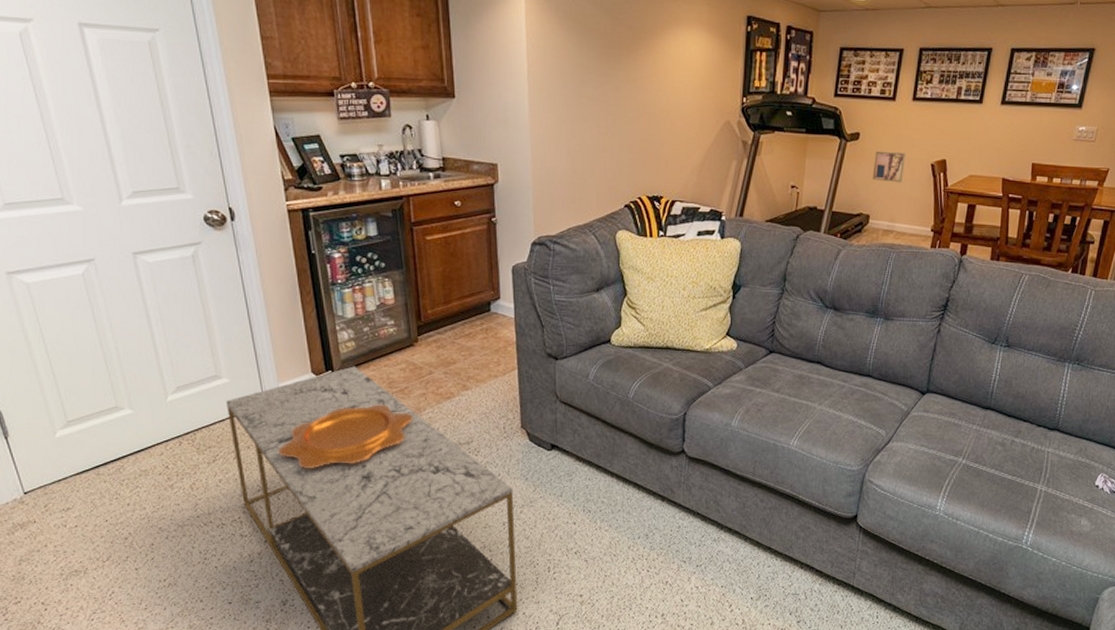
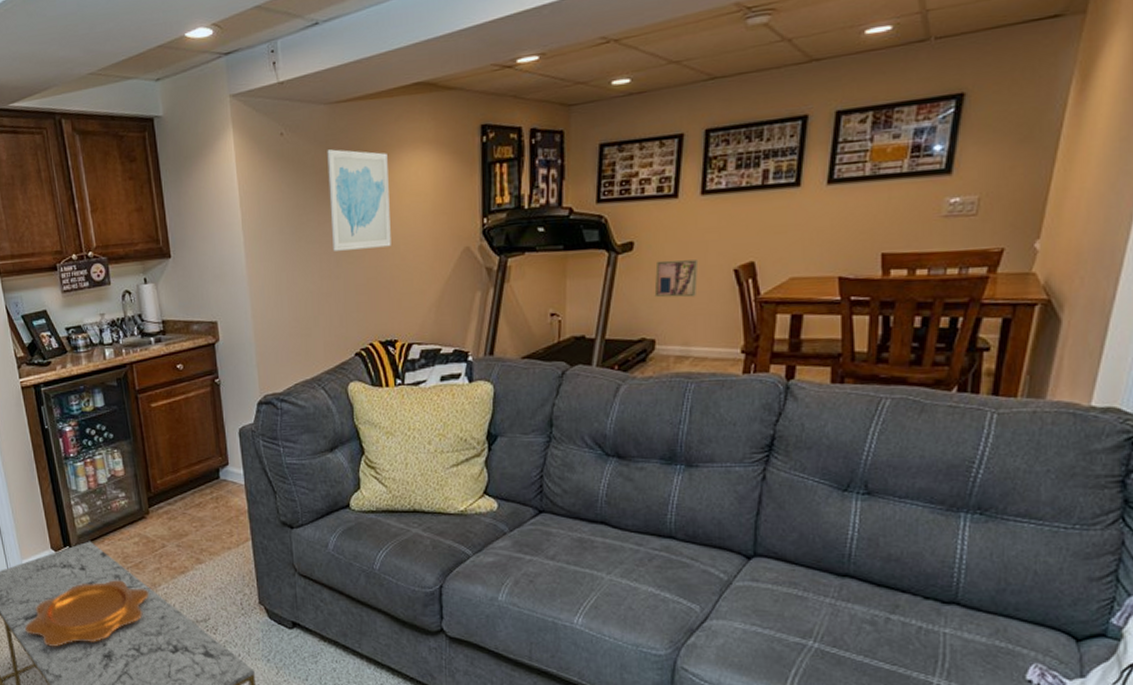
wall art: none [610,17,666,113] -> present [327,149,391,251]

